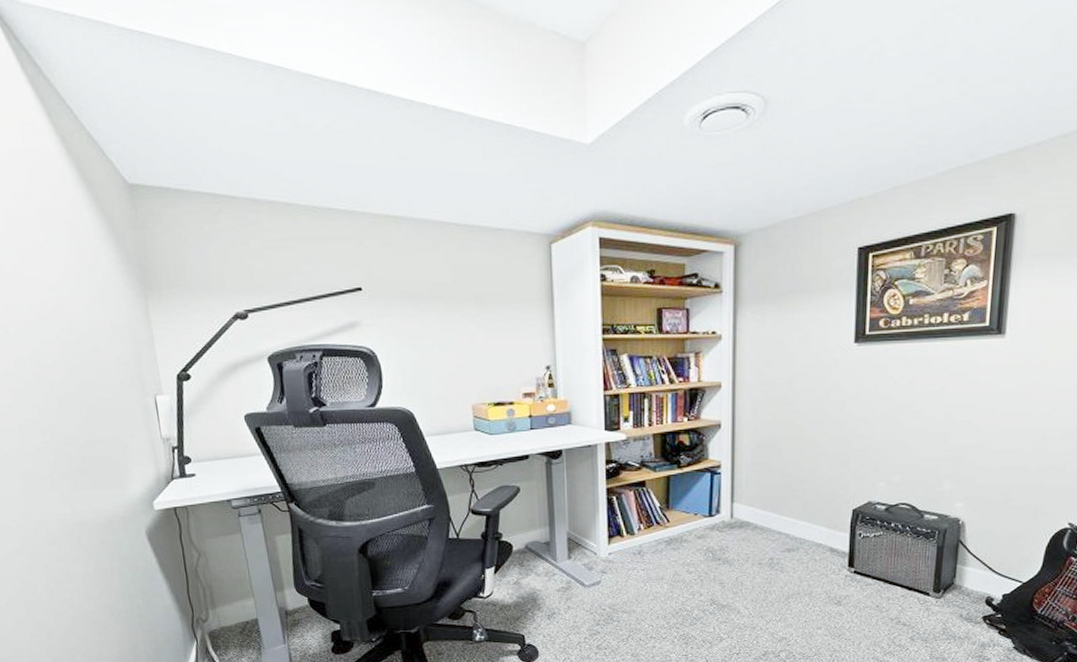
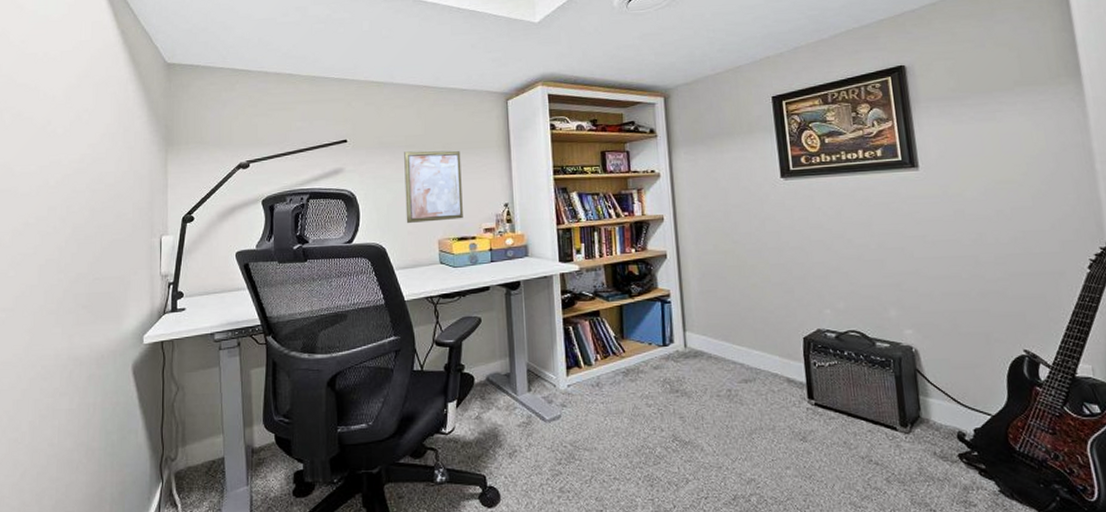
wall art: none [430,303,500,386] -> present [404,150,463,223]

